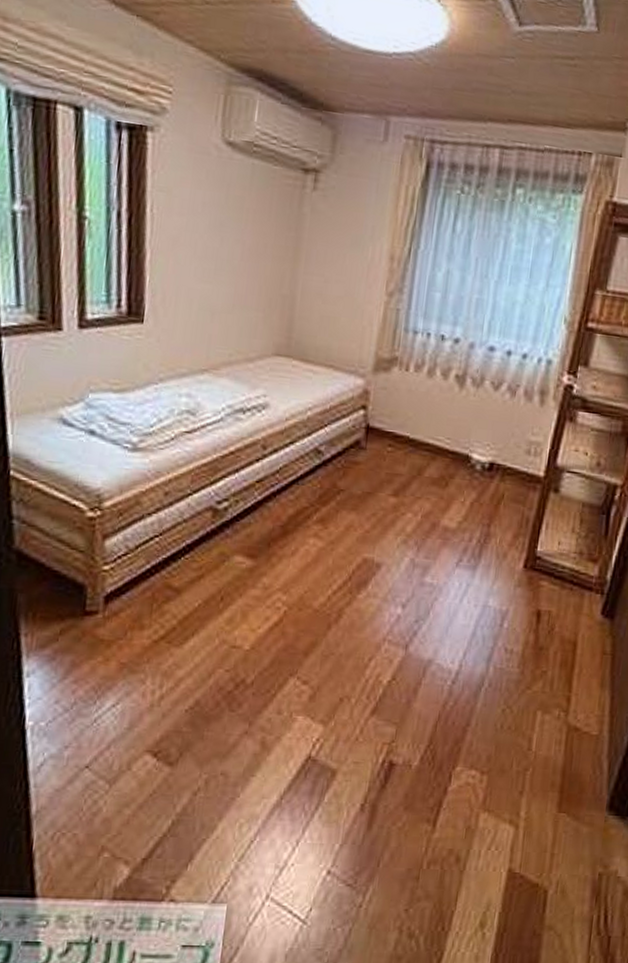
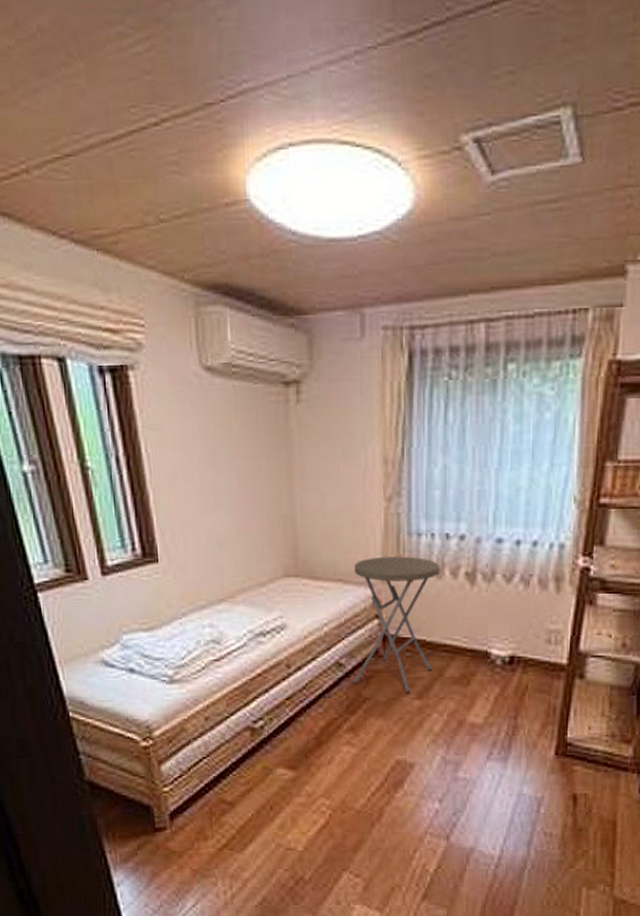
side table: none [330,348,432,490] -> present [353,556,440,694]

